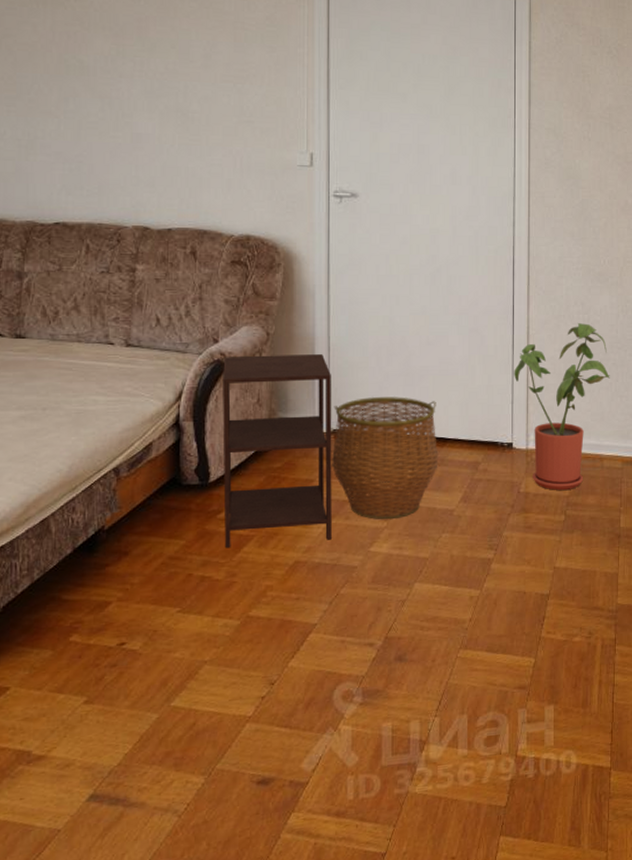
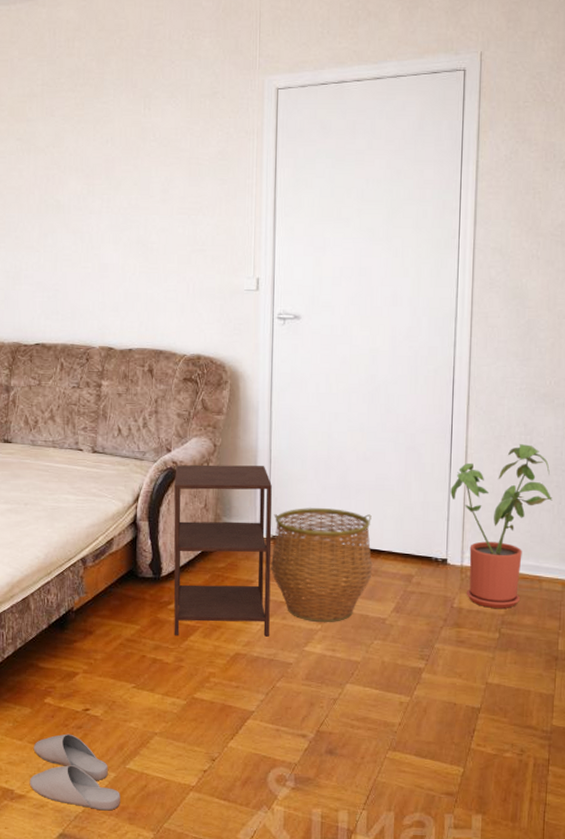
slippers: none [51,674,164,760] -> present [29,733,120,811]

